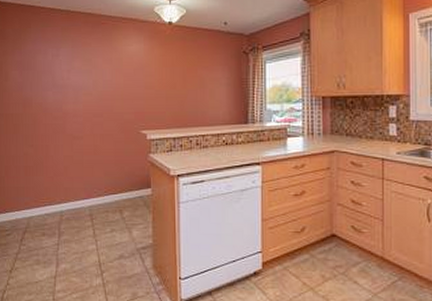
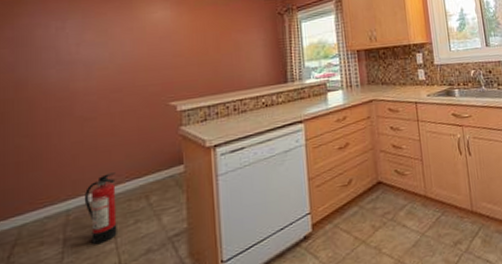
fire extinguisher: none [73,186,98,244] -> present [84,172,117,245]

